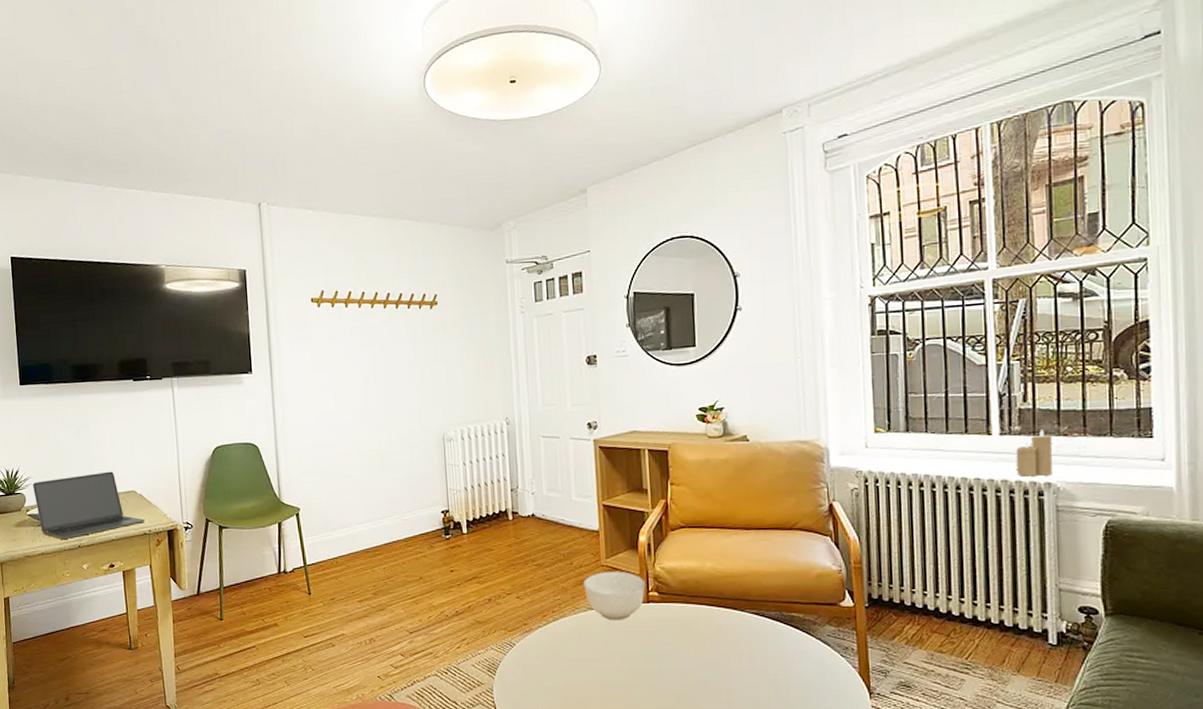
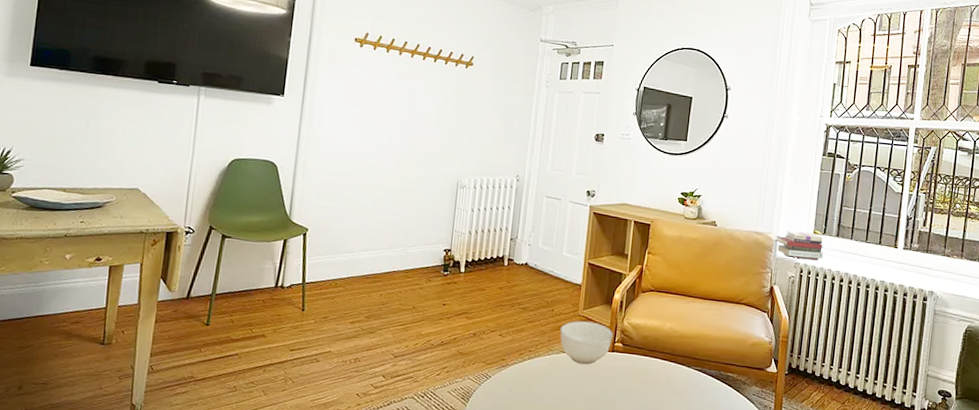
laptop: present [32,471,145,540] -> none [23,164,144,227]
books: none [826,432,891,466] -> present [775,231,823,261]
candle: present [1016,430,1053,477] -> none [911,249,939,286]

